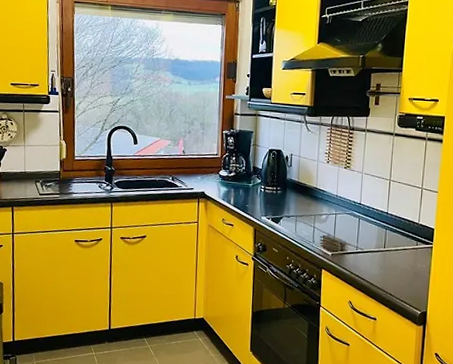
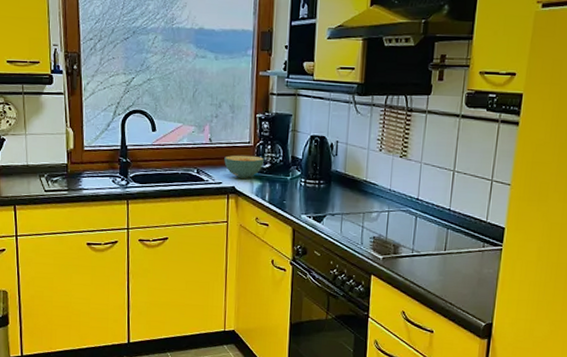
cereal bowl: none [195,165,230,185] -> present [224,155,265,179]

